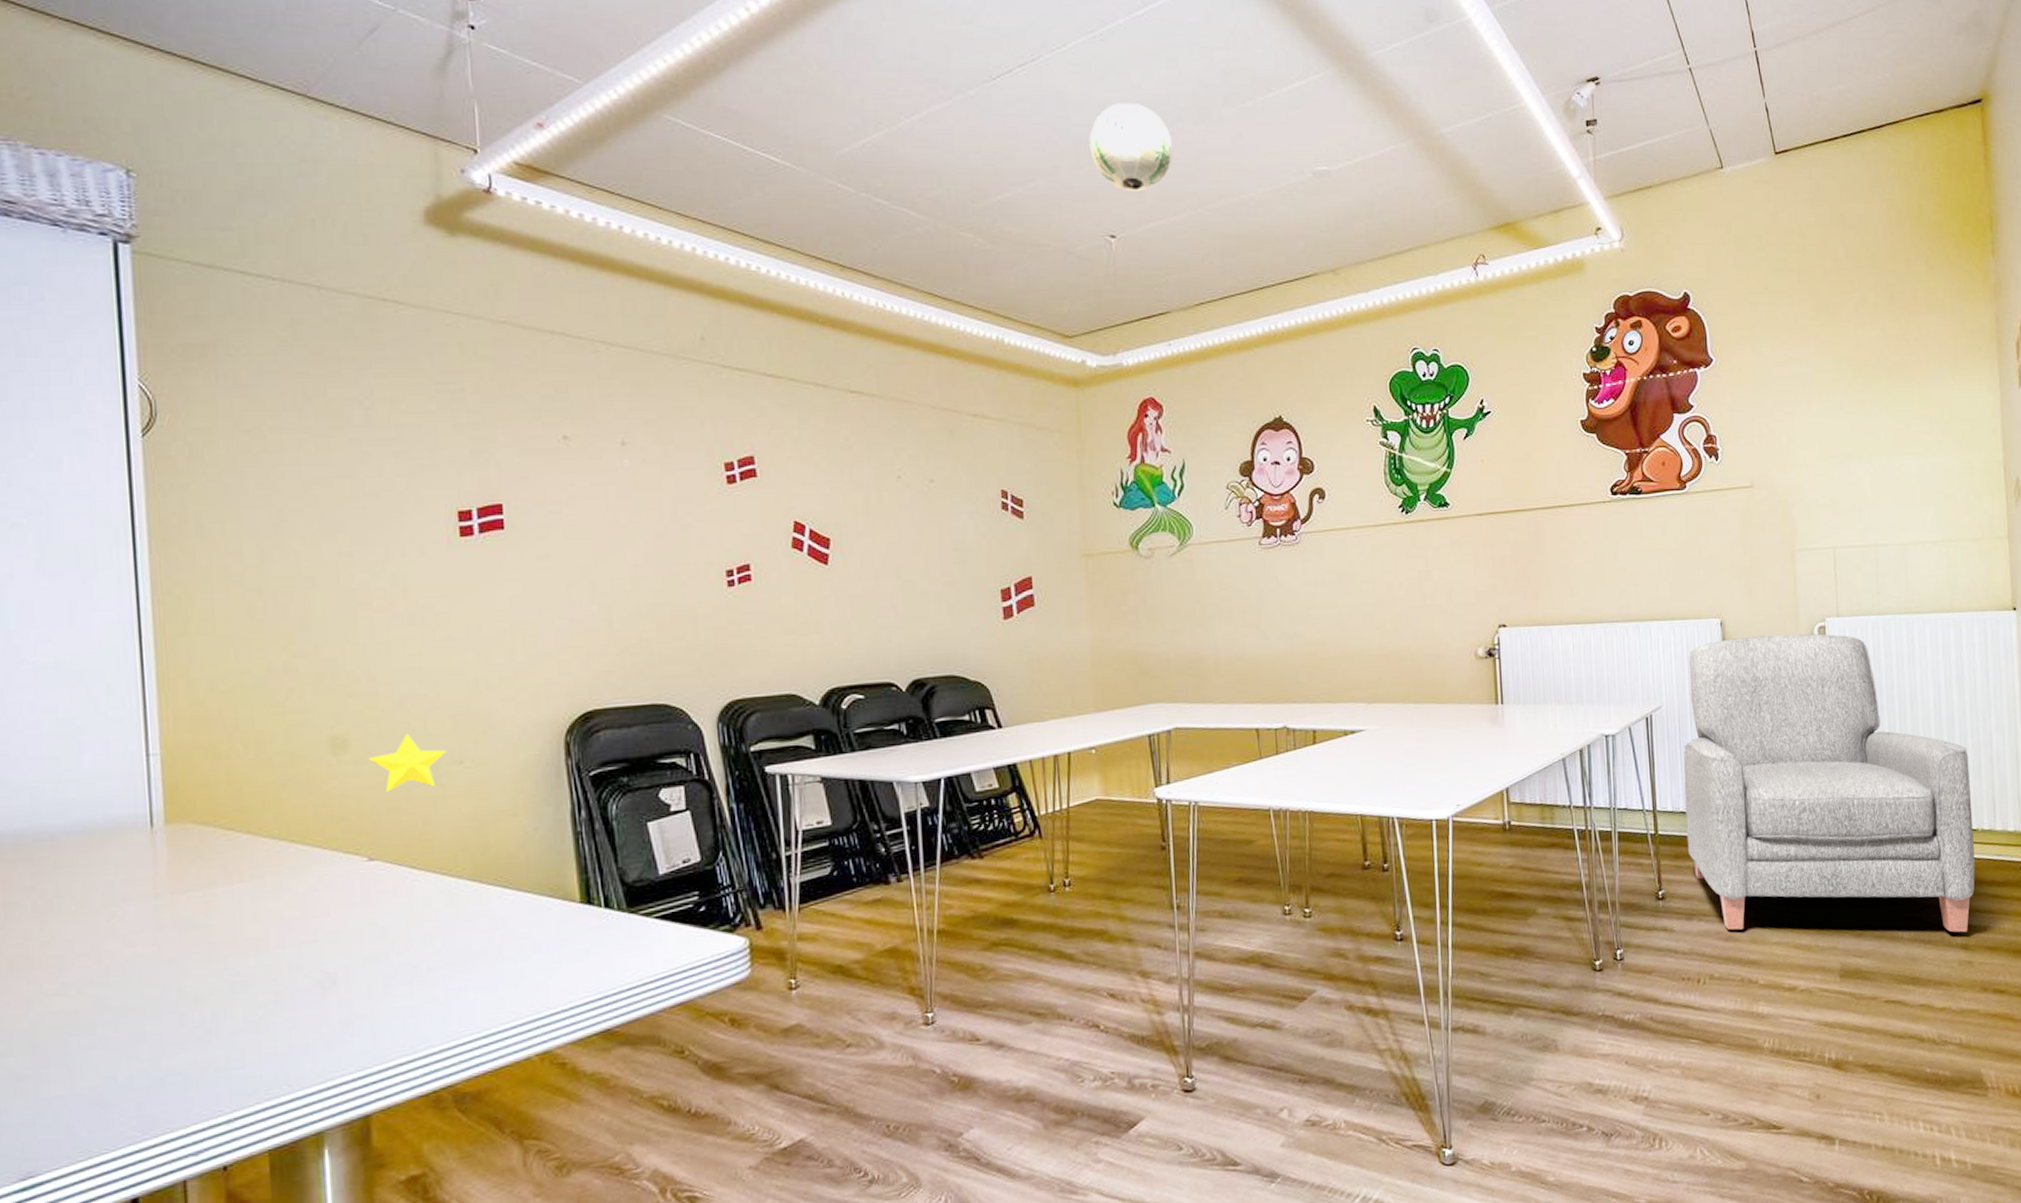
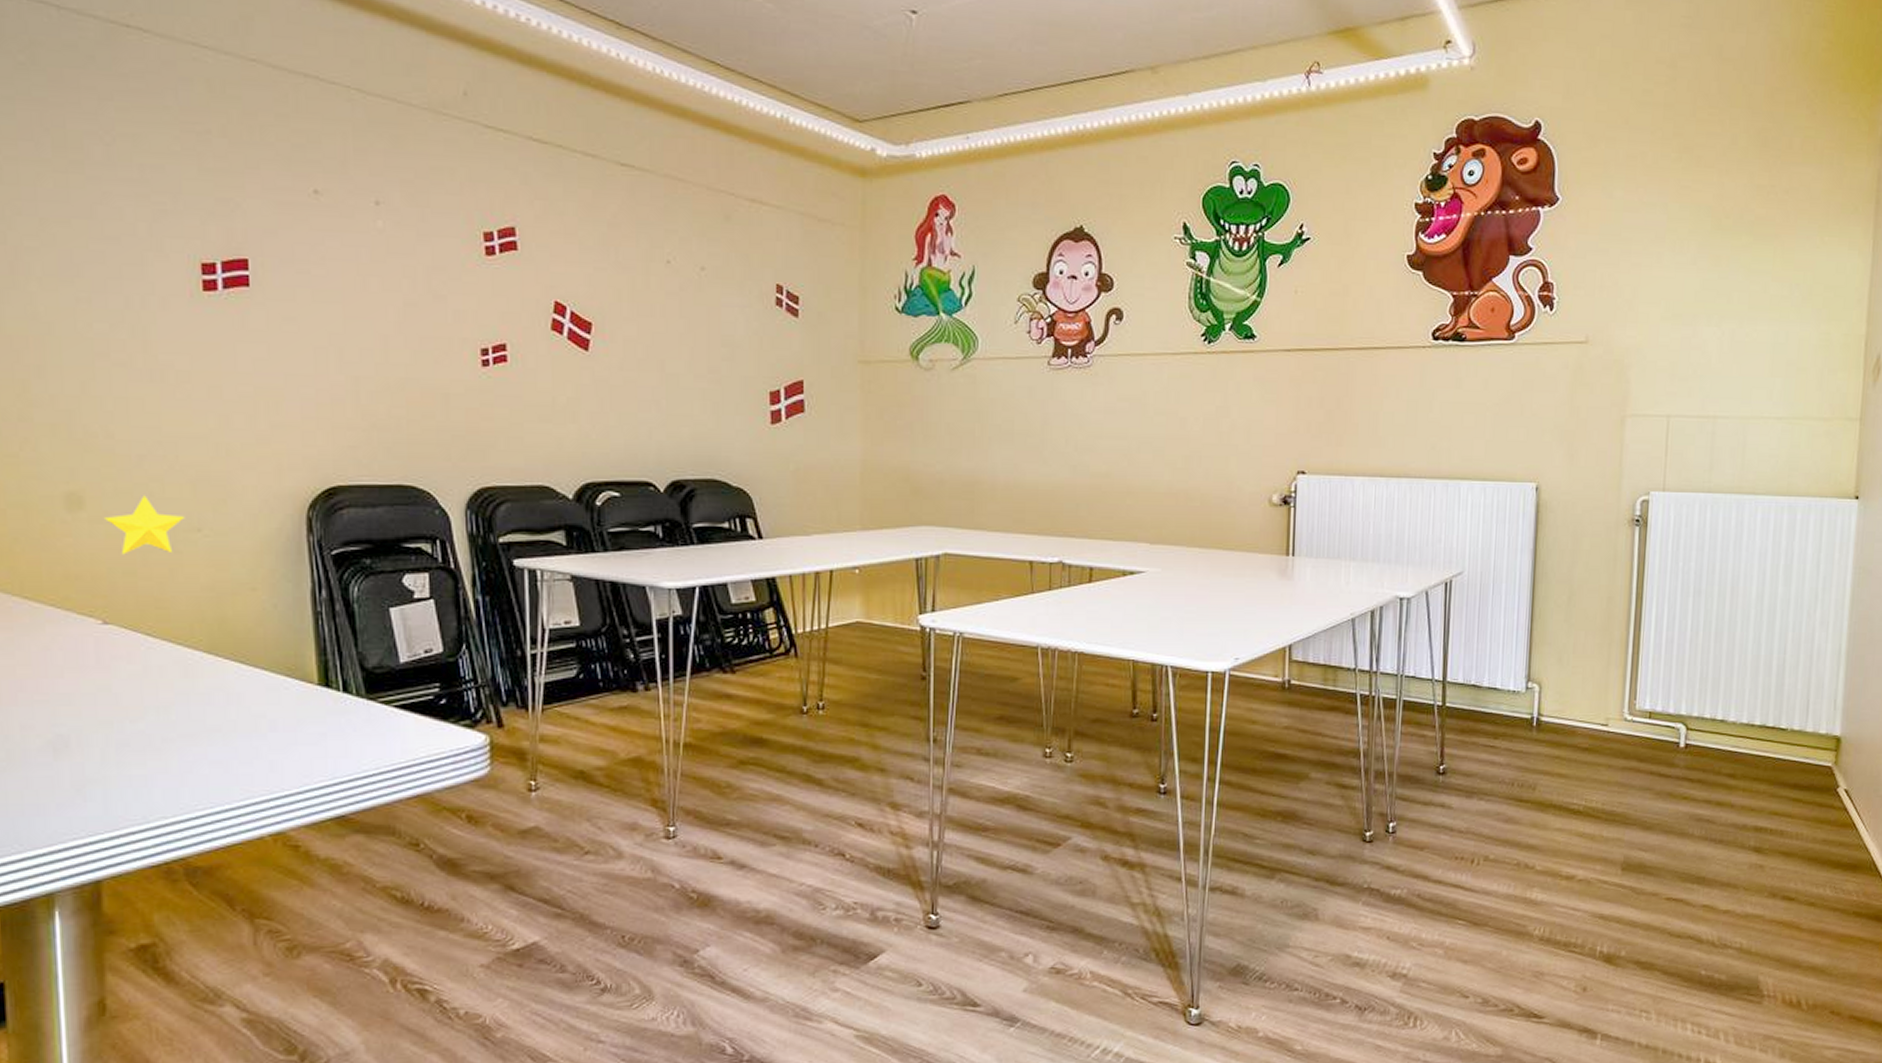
chair: present [1683,633,1975,933] -> none [1475,504,1787,835]

